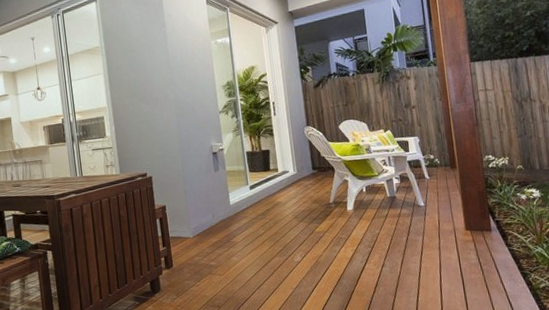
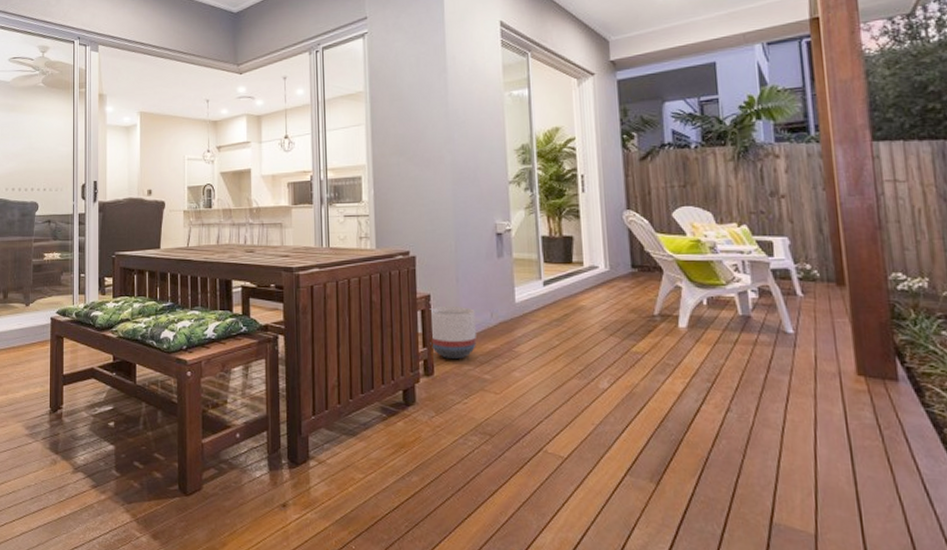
planter: none [166,212,204,254] -> present [430,307,477,360]

